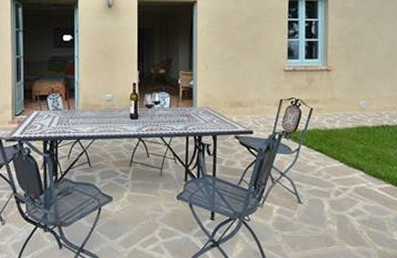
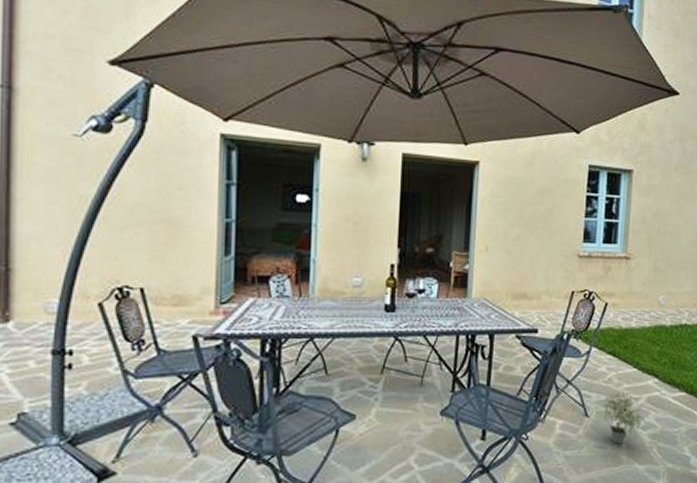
potted plant: none [312,183,355,228] -> present [601,392,646,445]

